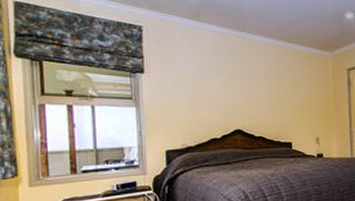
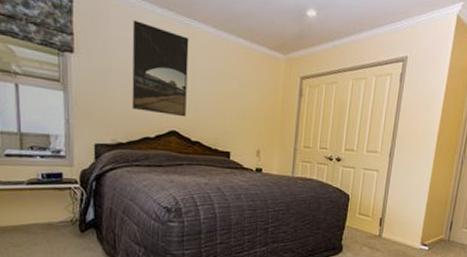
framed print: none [195,40,248,117] -> present [131,20,189,117]

